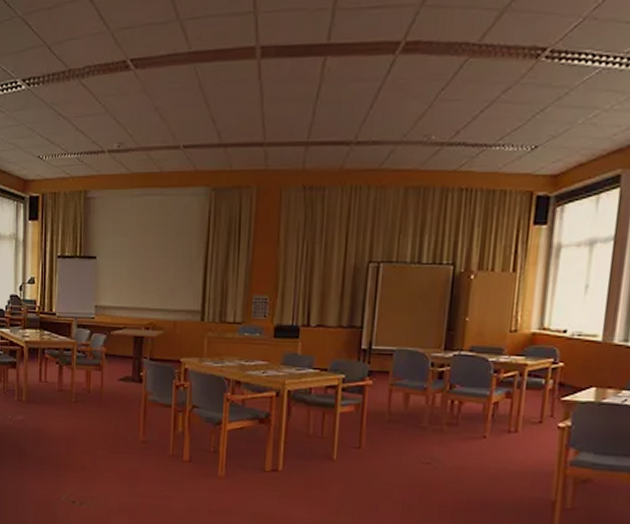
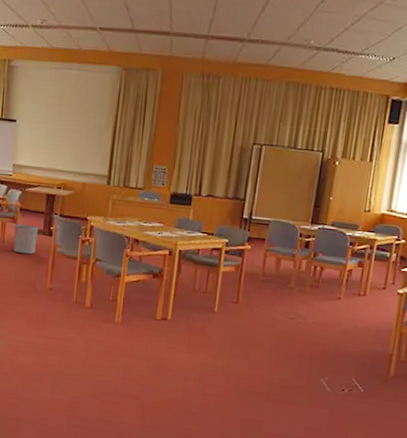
waste bin: none [100,371,126,405] -> present [13,223,38,254]

